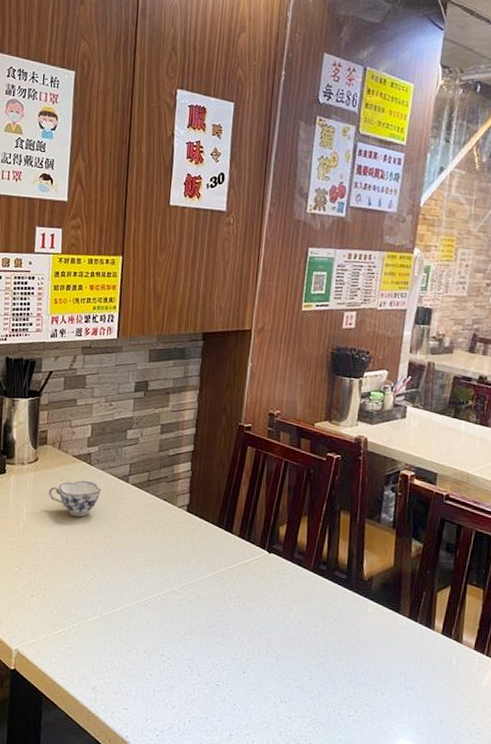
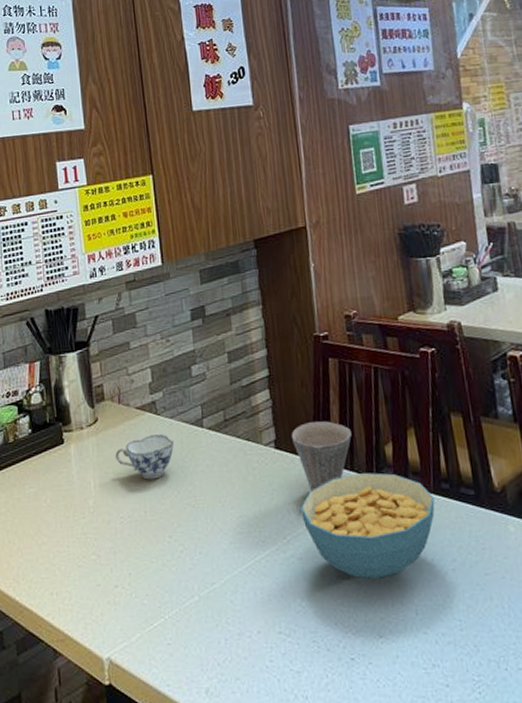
cereal bowl: none [198,544,312,629] -> present [301,473,435,579]
cup: none [202,495,254,552] -> present [291,421,352,492]

